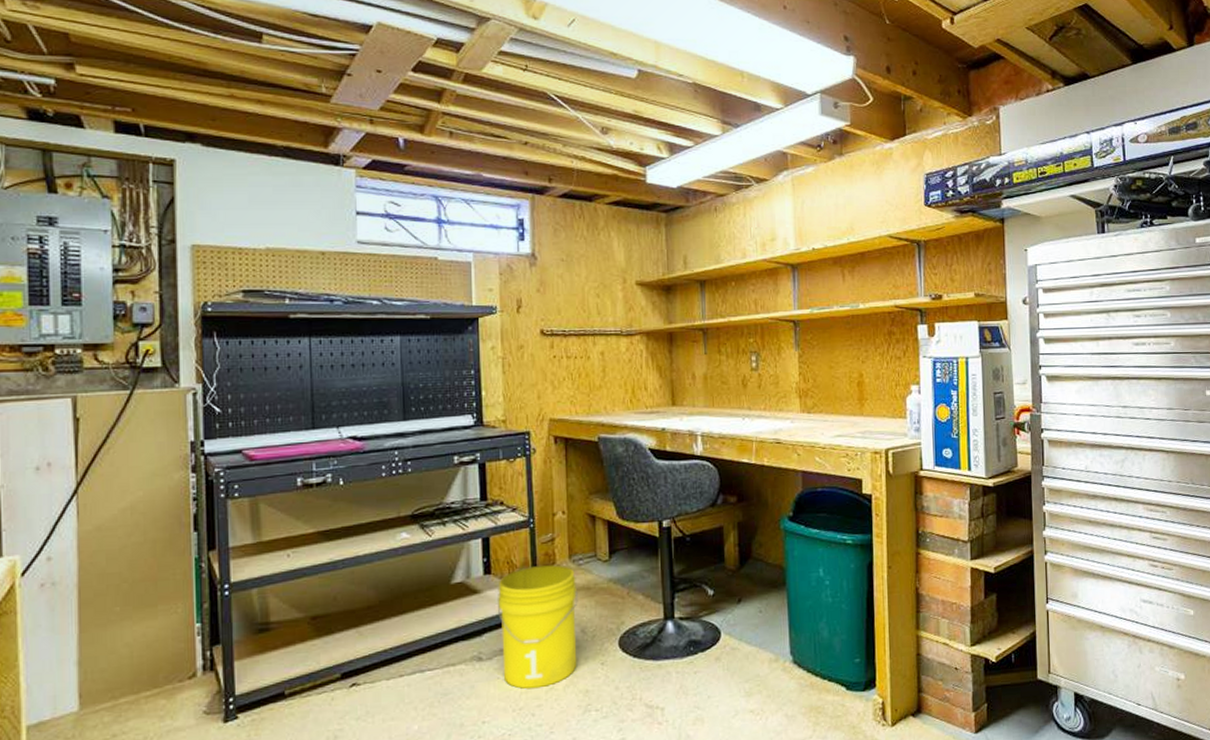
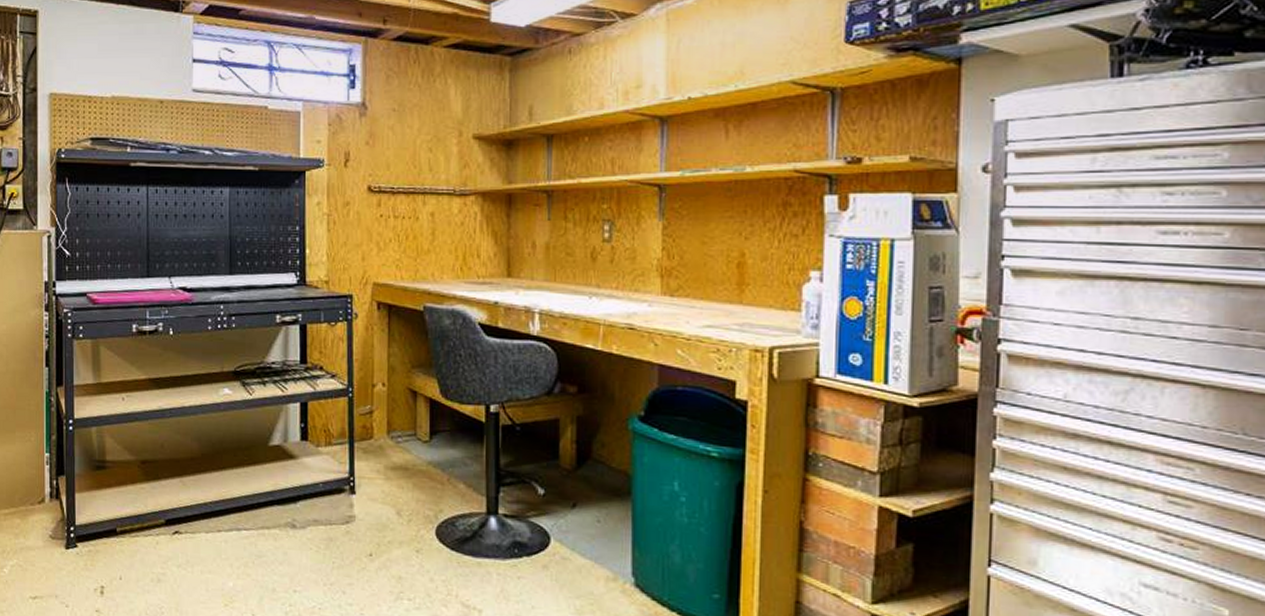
bucket: present [497,564,578,689] -> none [312,438,395,566]

